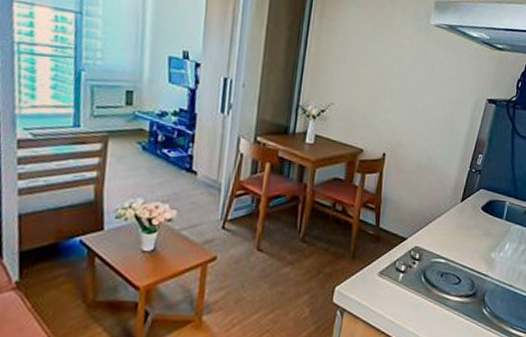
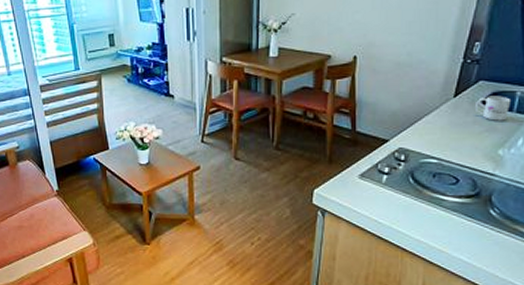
mug: none [476,203,502,227] -> present [476,96,512,121]

